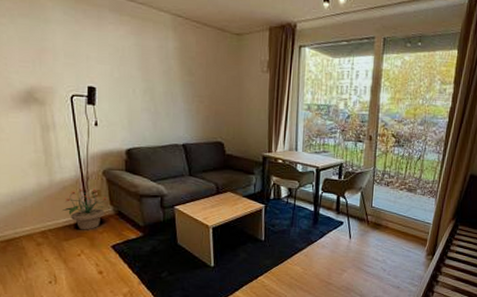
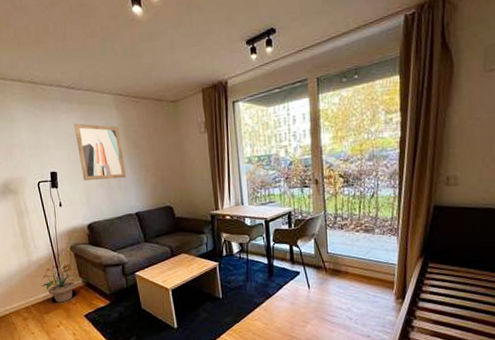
wall art: none [122,38,177,105] -> present [74,123,127,181]

